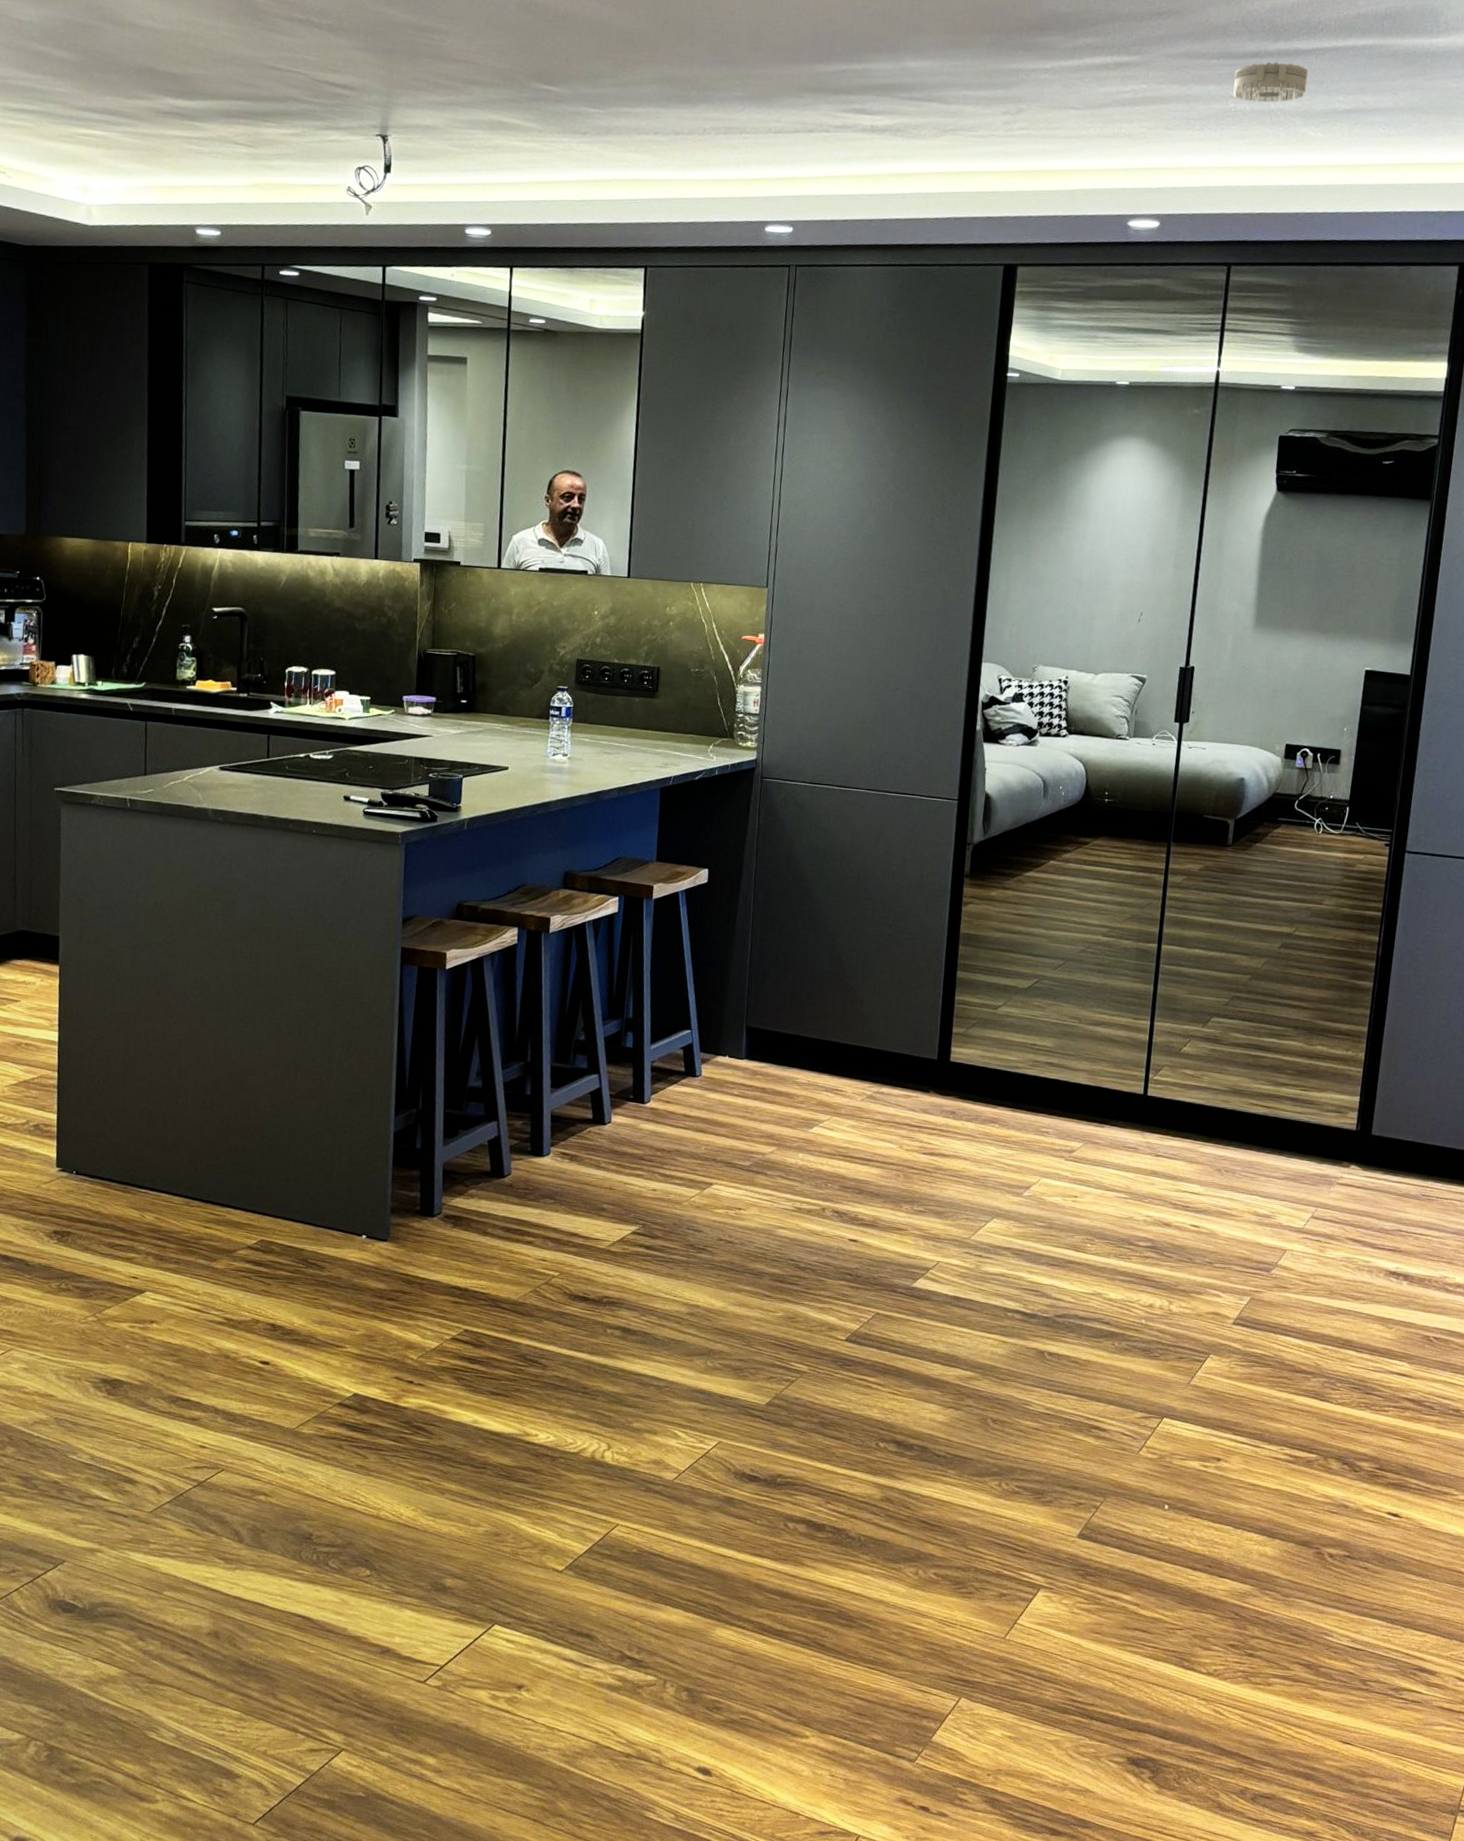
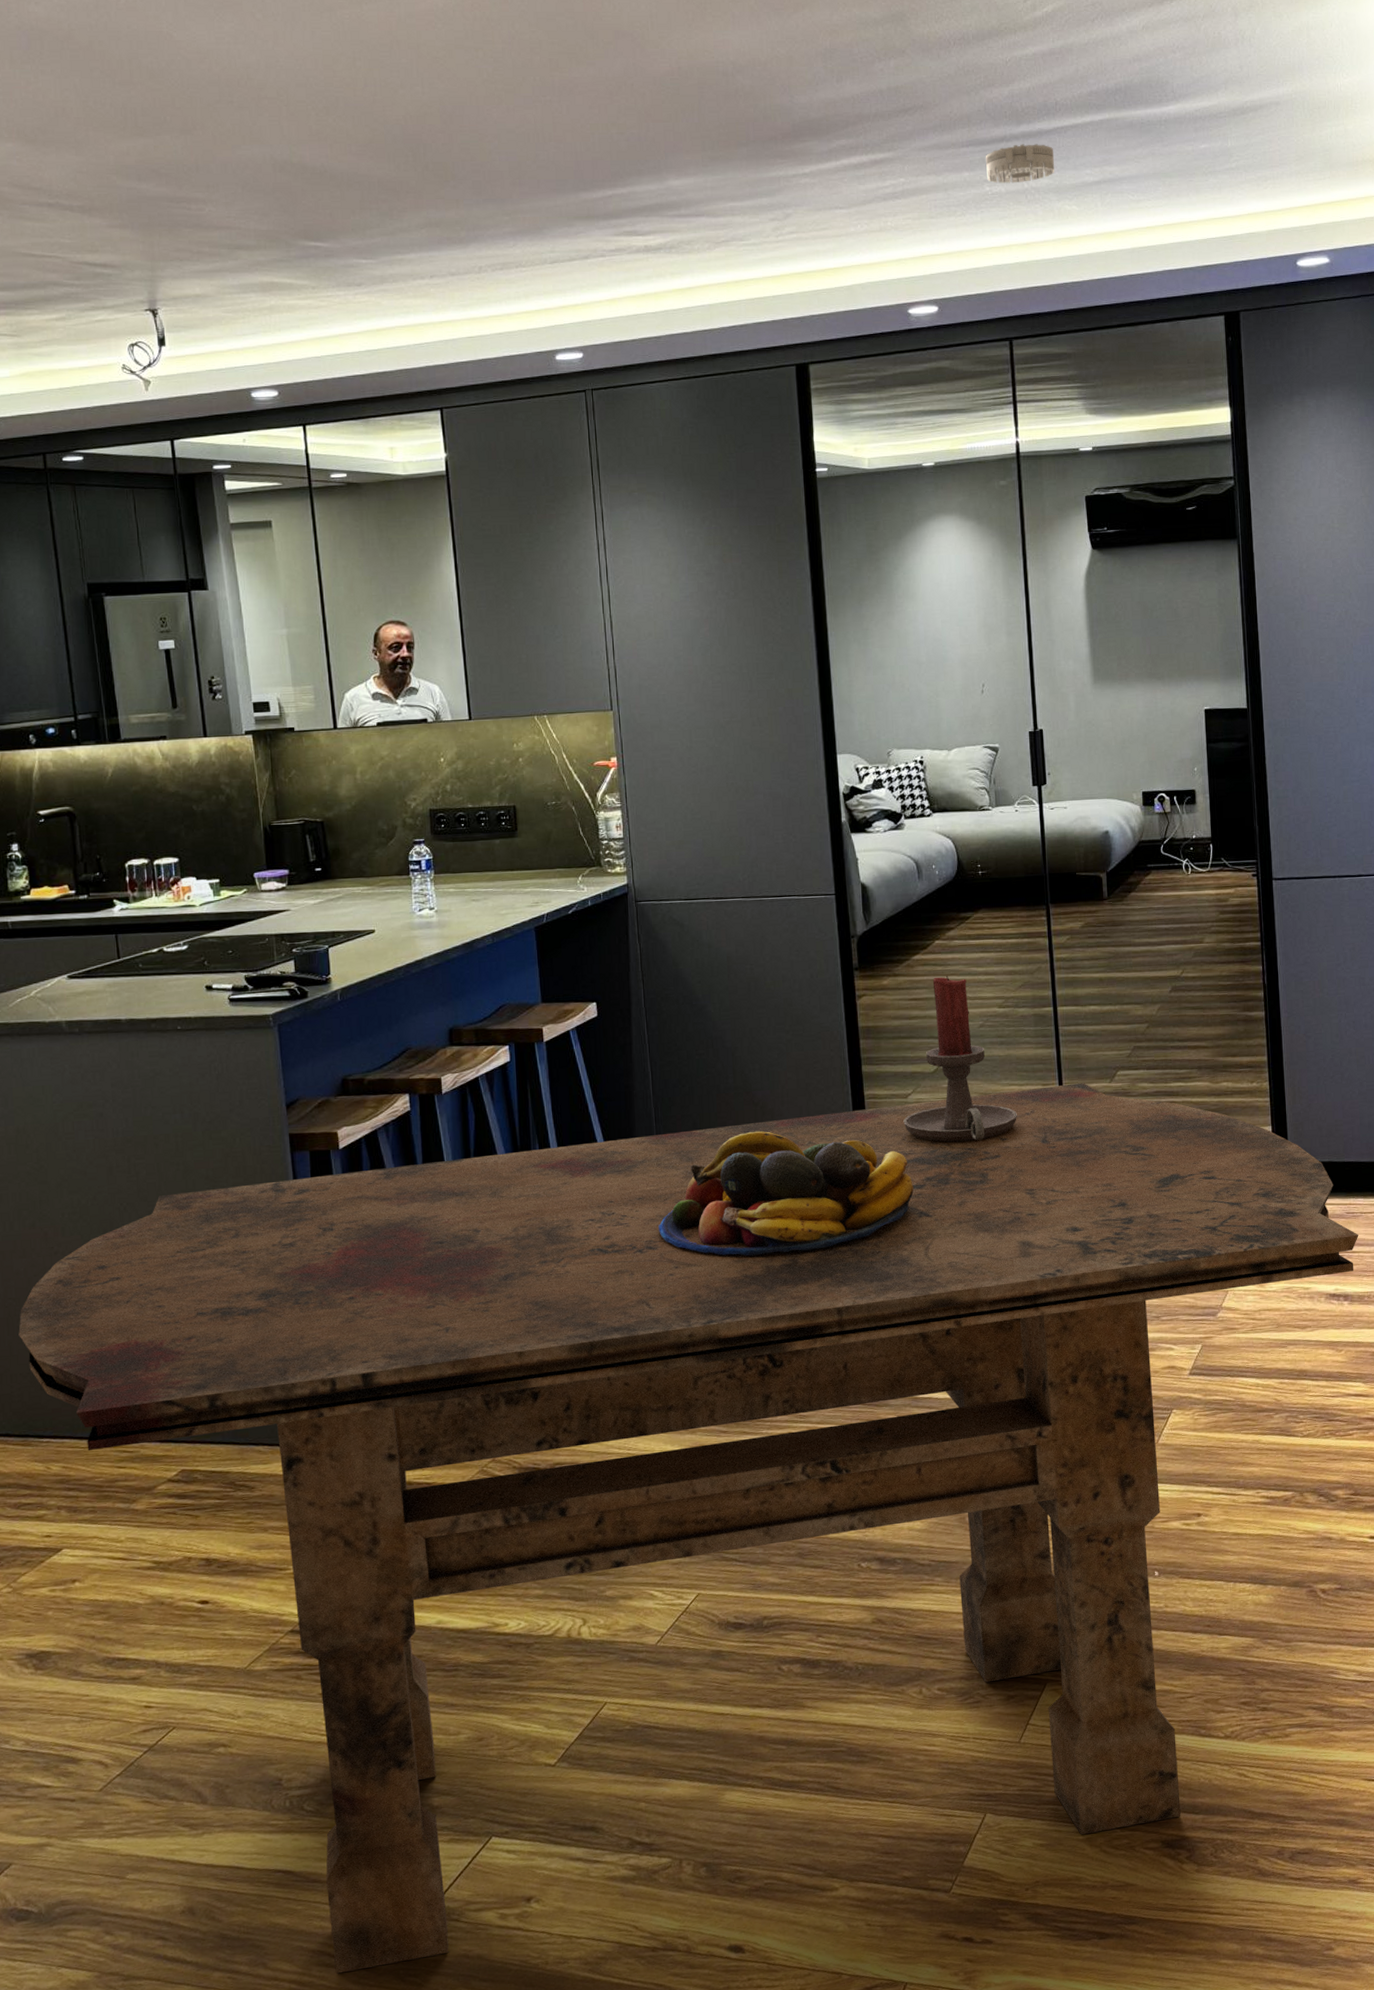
dining table: none [132,985,1431,1739] -> present [18,1083,1359,1974]
fruit bowl: none [735,1016,989,1140] -> present [658,1131,914,1257]
candle holder: none [989,896,1104,1062] -> present [903,975,1017,1142]

